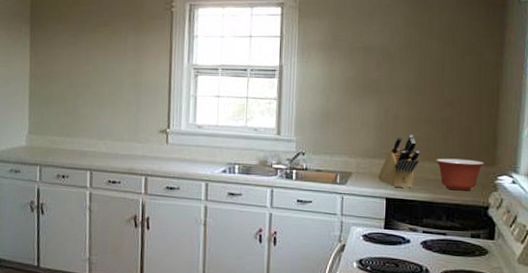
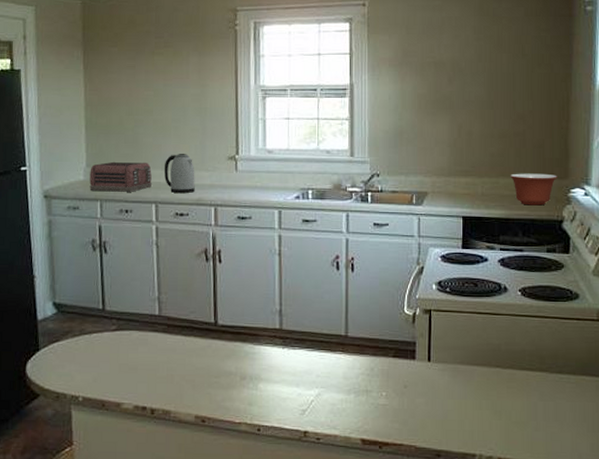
toaster: none [30,130,88,159] -> present [89,161,152,192]
kettle: none [99,125,128,162] -> present [164,154,195,193]
knife block: present [378,134,420,188] -> none [454,150,494,206]

